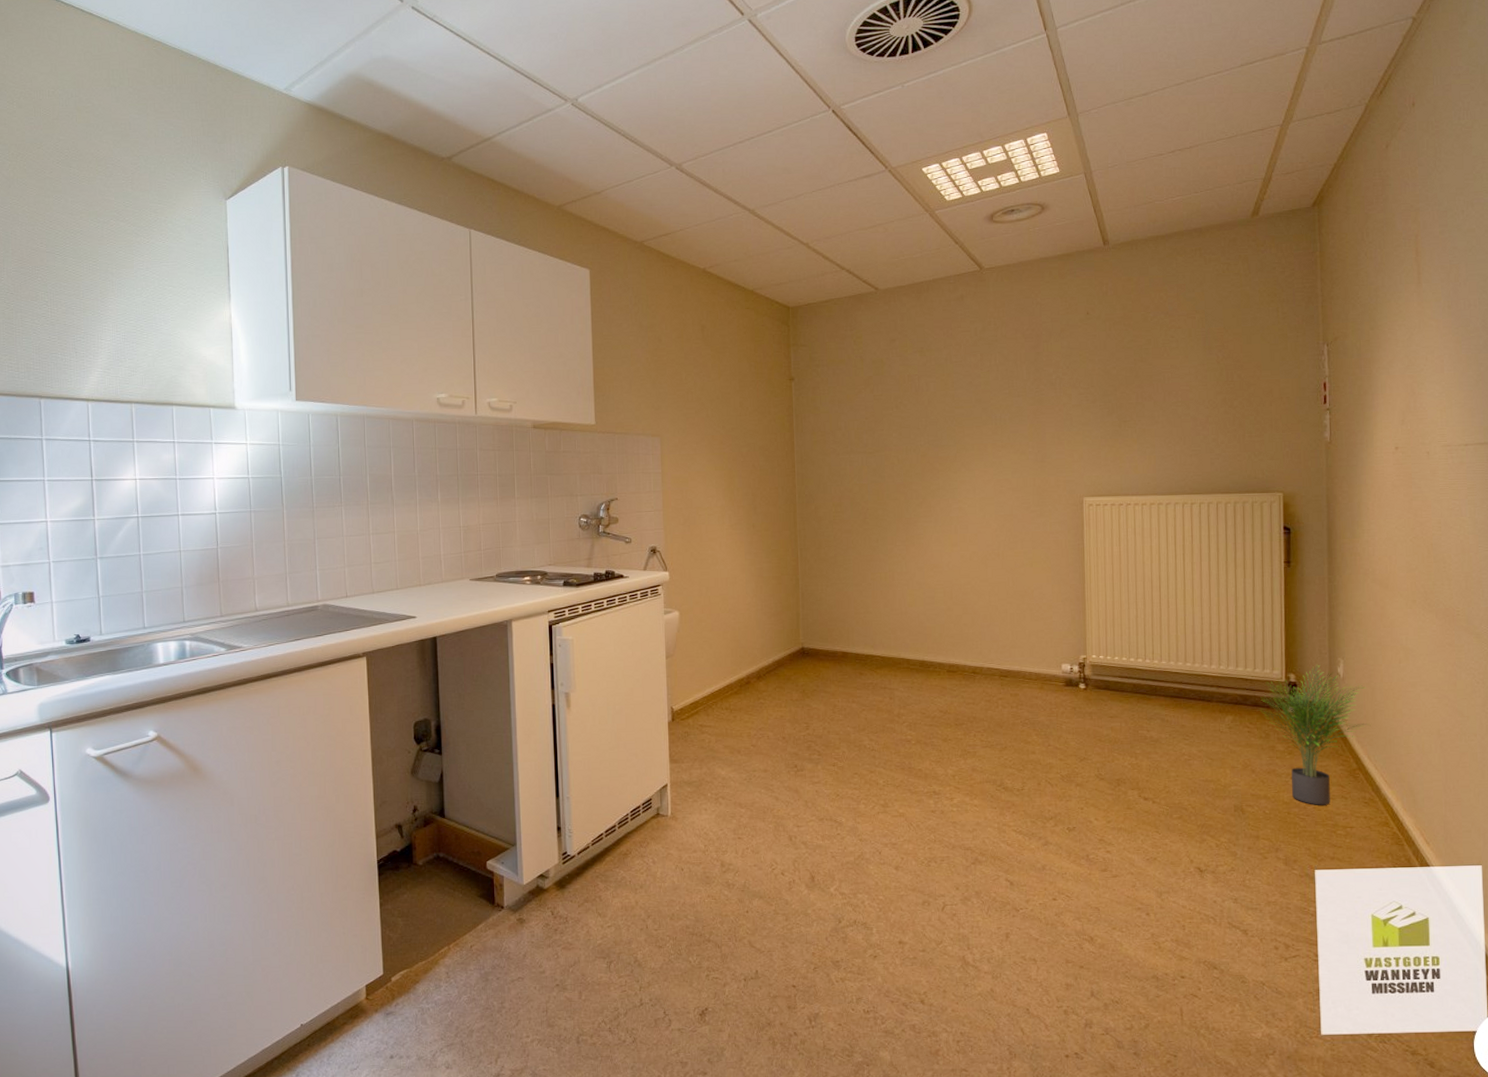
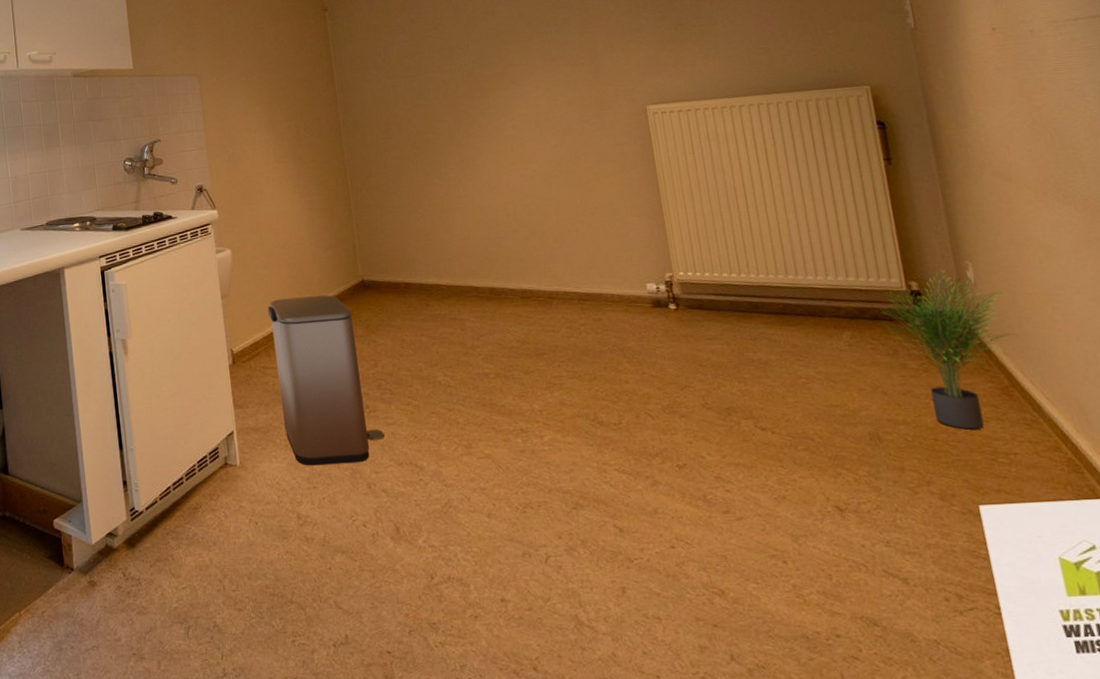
pedal bin: none [709,660,810,818] -> present [267,295,386,466]

